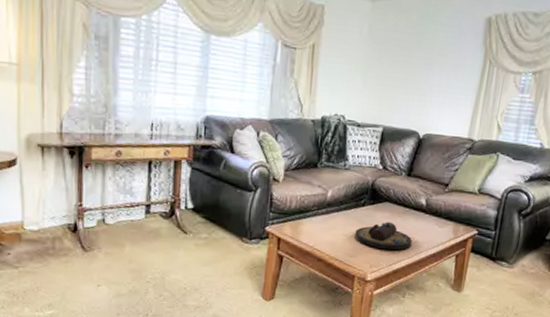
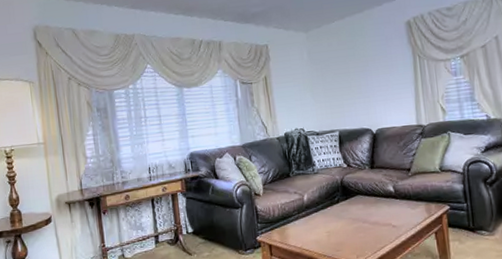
decorative bowl: present [355,221,412,251] -> none [336,212,390,240]

